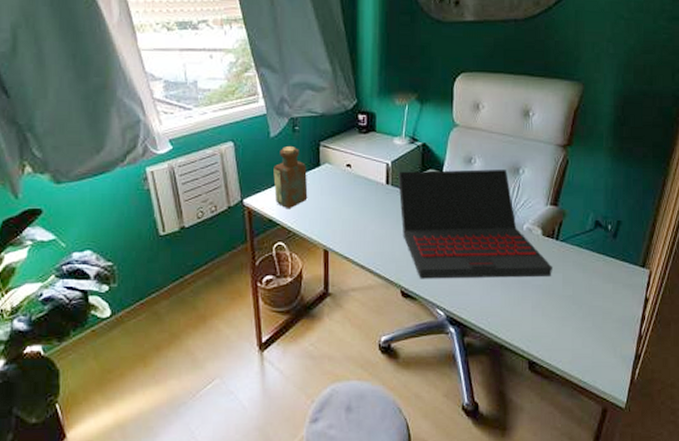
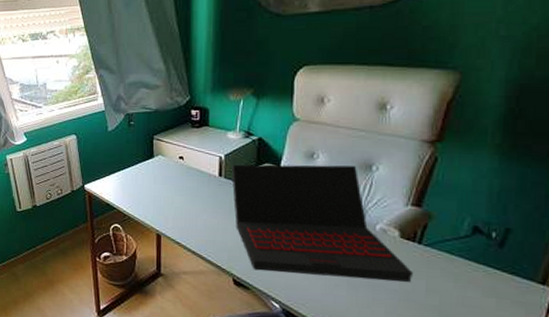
bottle: present [273,146,308,210] -> none [111,139,142,196]

